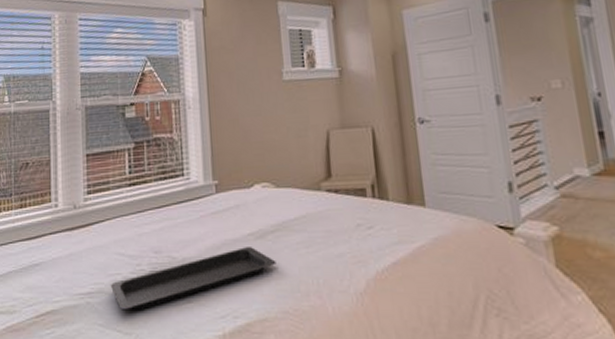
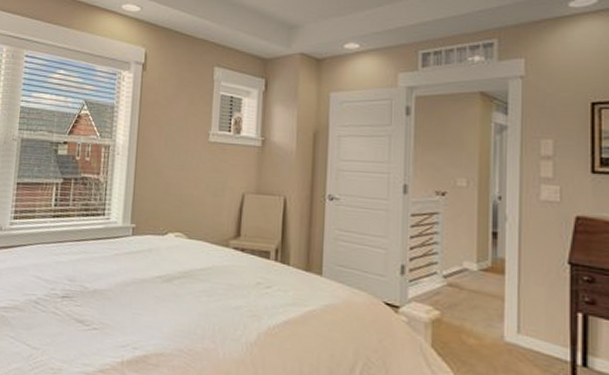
serving tray: present [110,247,276,310] -> none [24,287,179,330]

